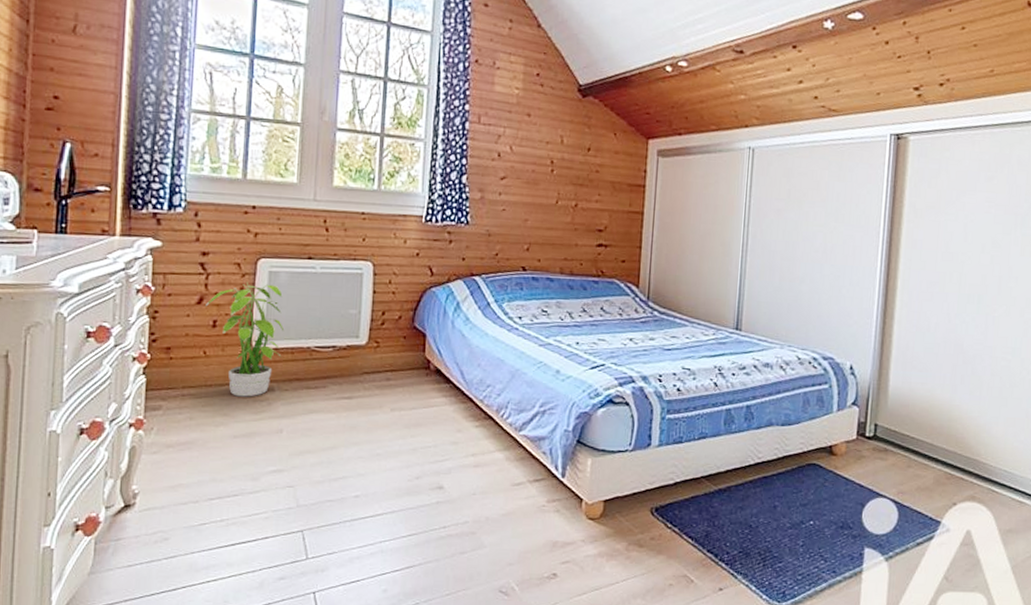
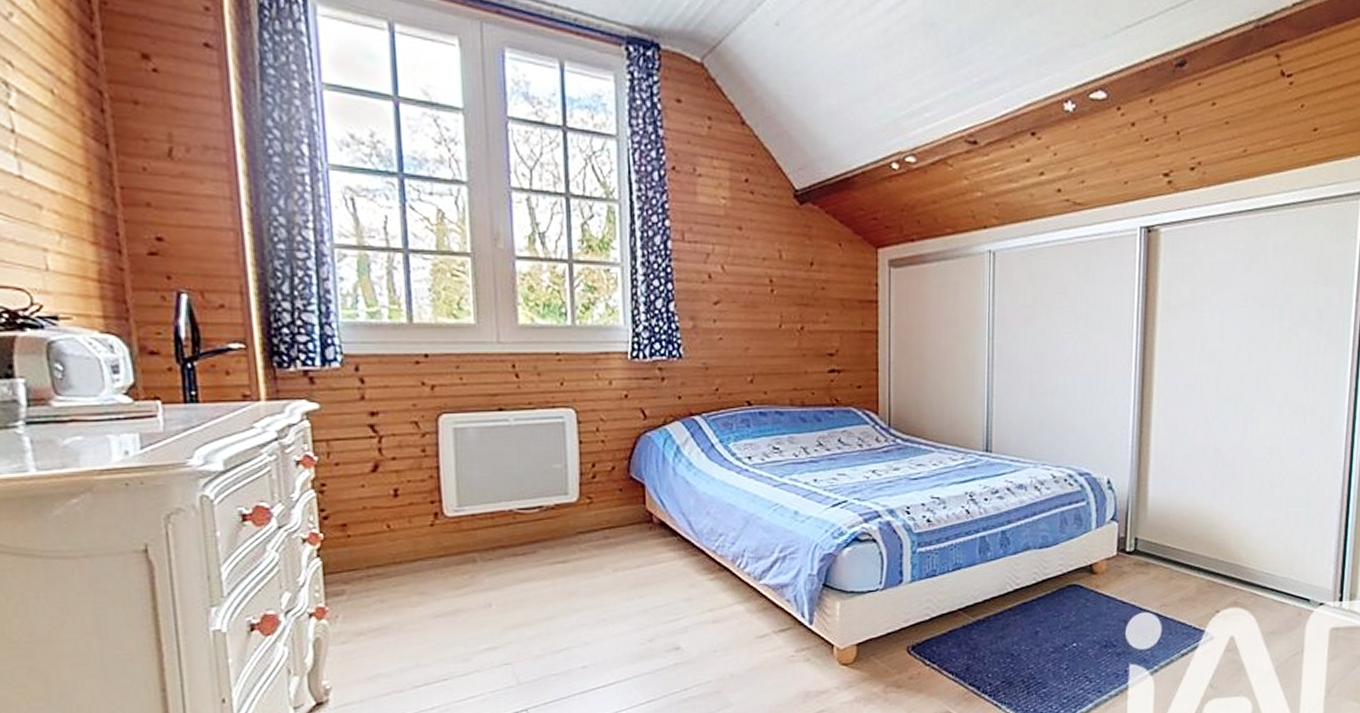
potted plant: present [206,282,285,397] -> none [382,442,480,572]

